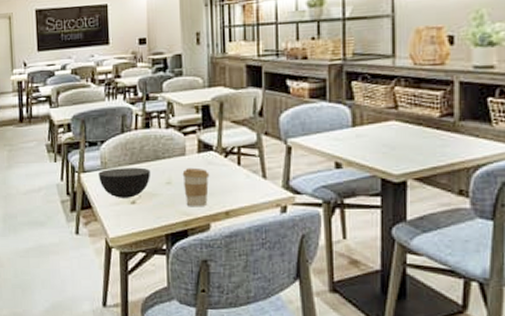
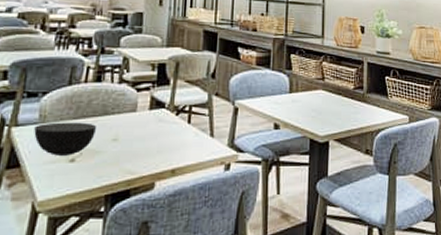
coffee cup: present [182,167,210,207] -> none [131,124,159,165]

